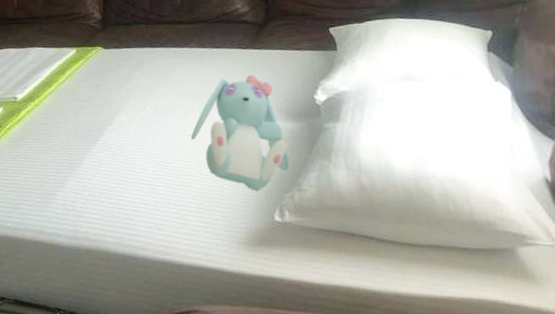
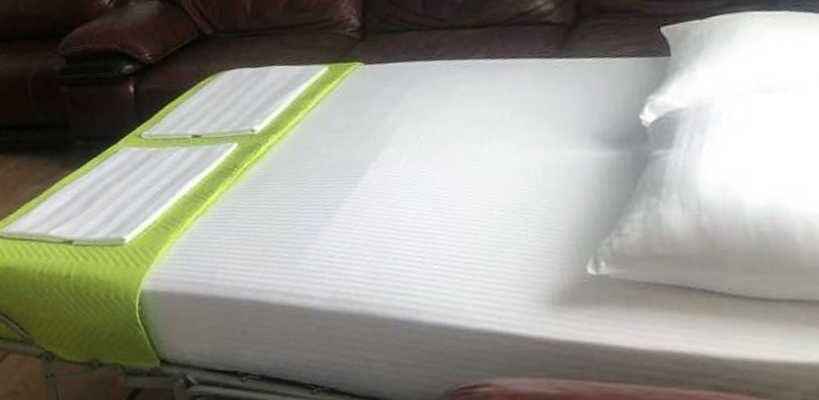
stuffed animal: present [191,74,290,191] -> none [478,90,607,237]

